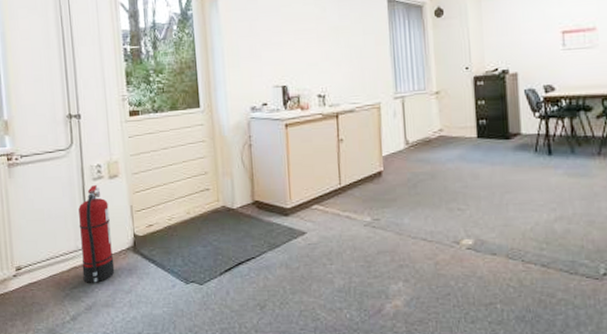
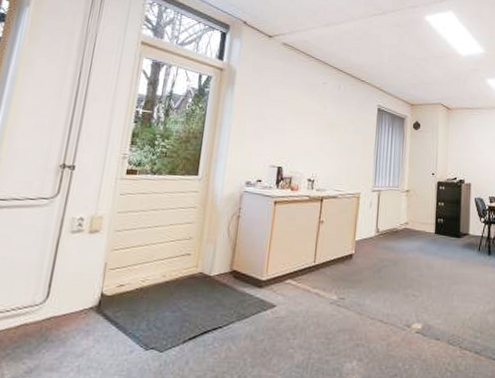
fire extinguisher: present [78,185,115,283] -> none [31,238,82,343]

